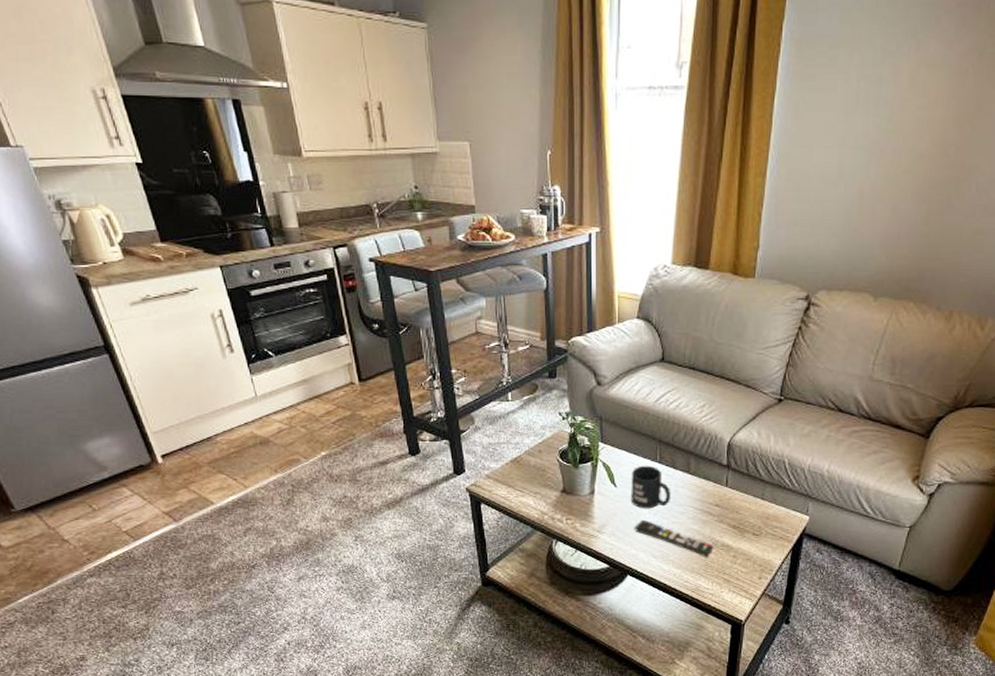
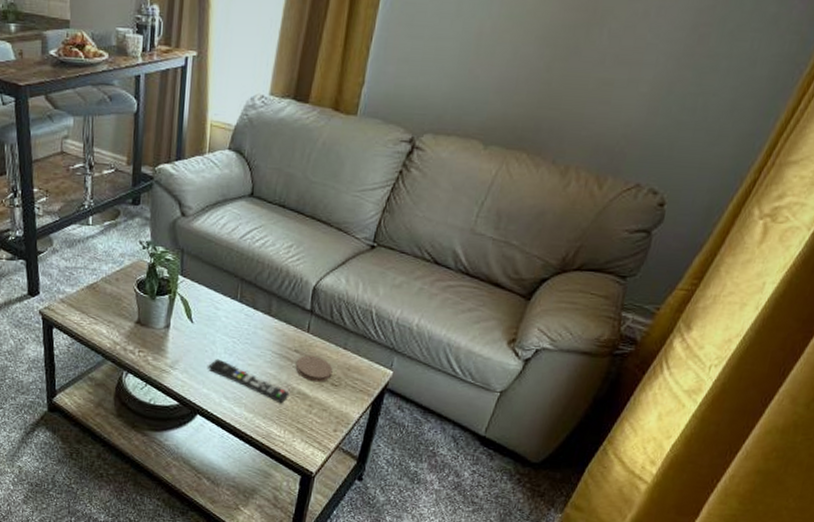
mug: present [631,465,670,509] -> none [206,302,249,349]
coaster: none [717,508,753,533] -> present [295,355,333,382]

